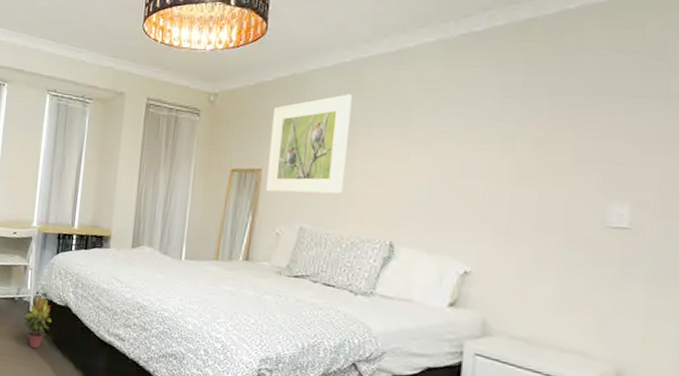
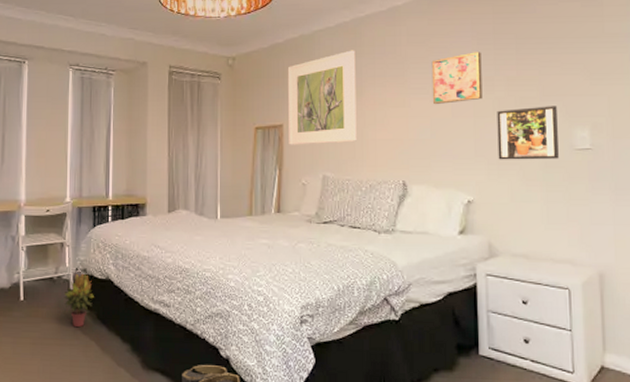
wall art: none [436,105,504,162] -> present [431,52,483,105]
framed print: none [508,173,592,236] -> present [497,106,559,160]

